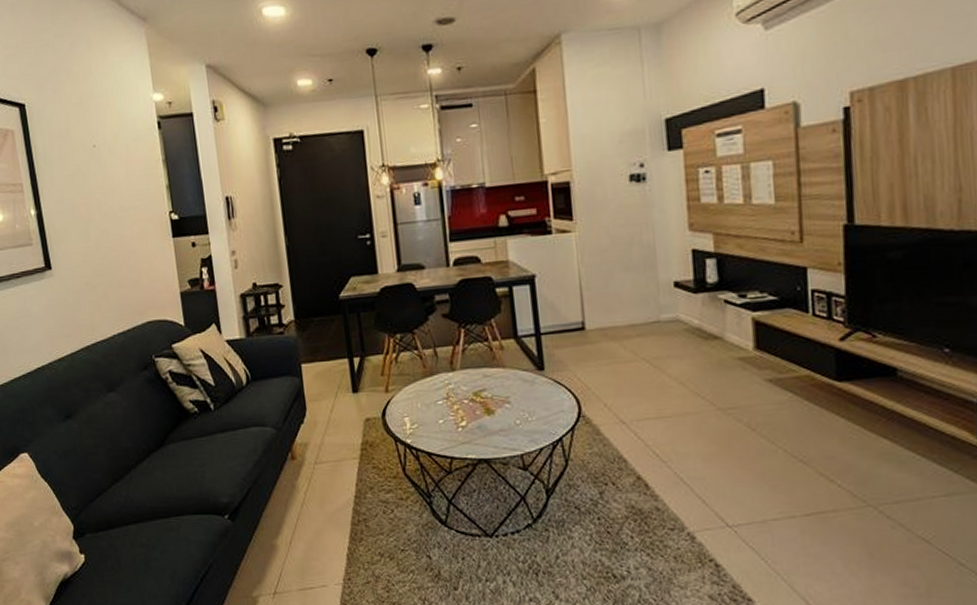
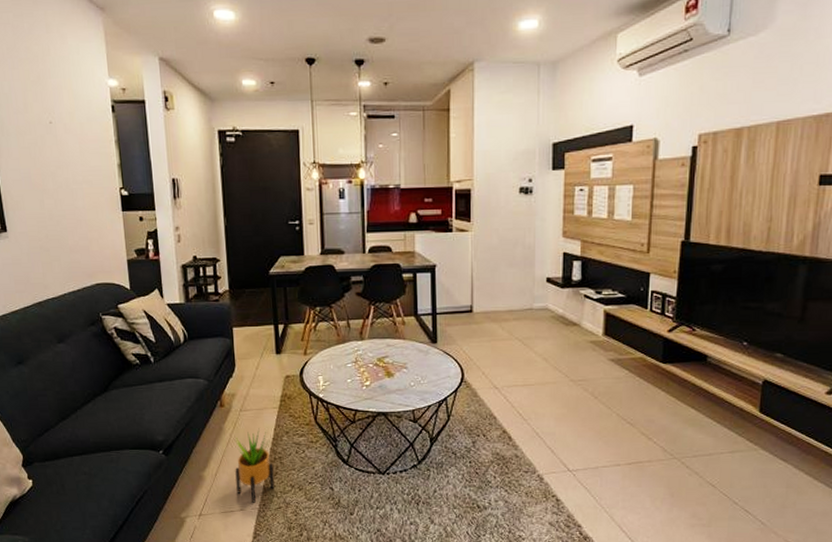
potted plant: none [310,484,360,577] -> present [234,428,274,503]

